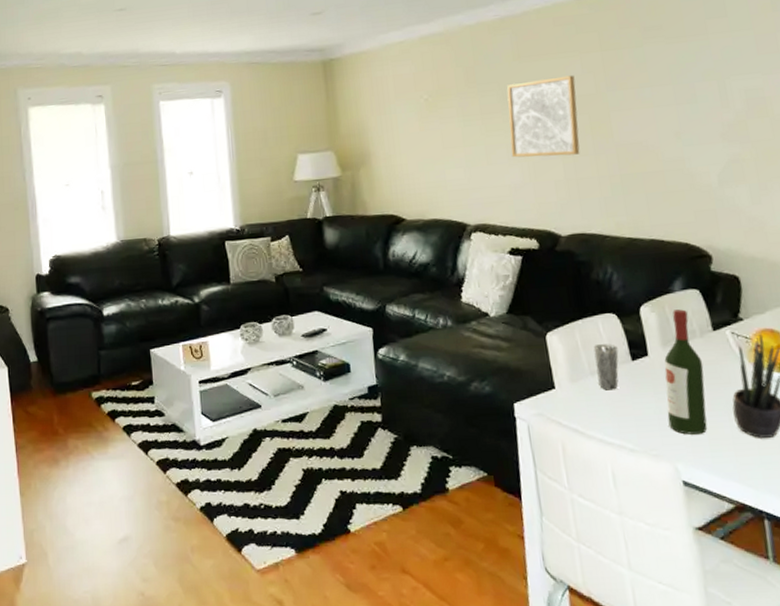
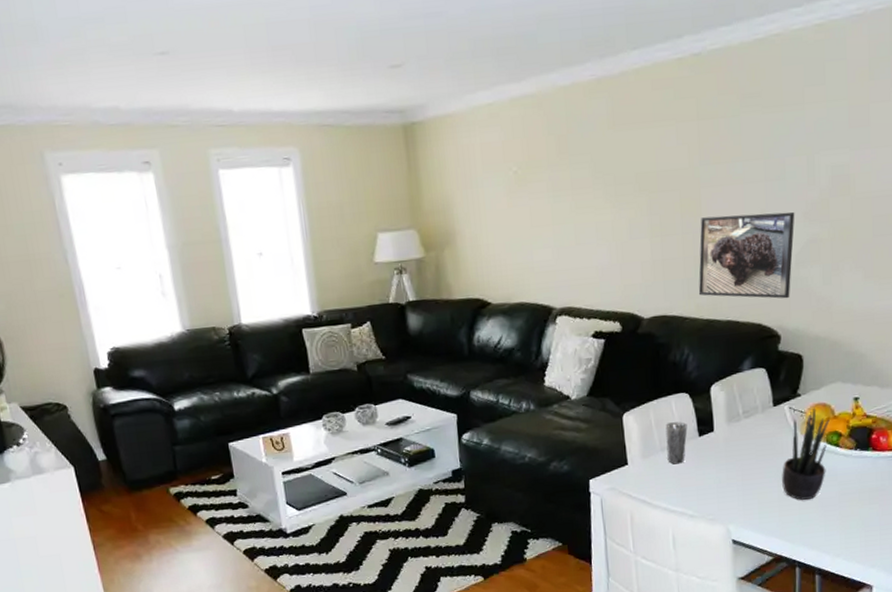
wall art: present [507,75,580,158] -> none [599,147,669,237]
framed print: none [613,133,717,218] -> present [698,211,795,299]
wine bottle: present [664,309,708,435] -> none [725,387,761,500]

